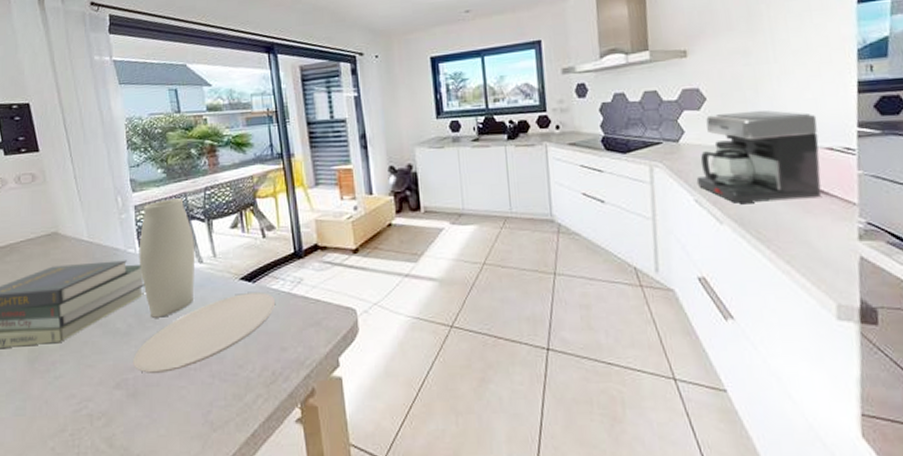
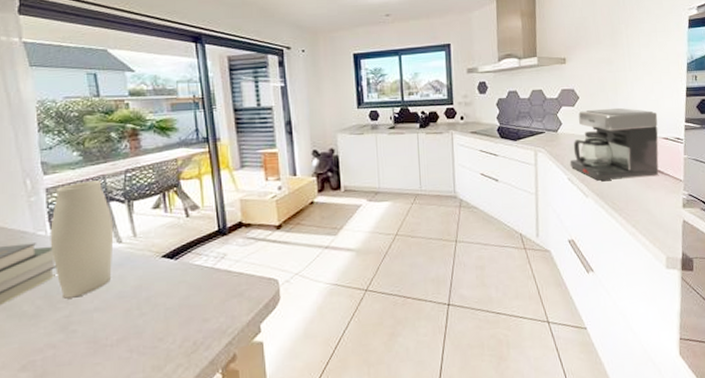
plate: present [133,292,276,373] -> none [42,268,199,354]

